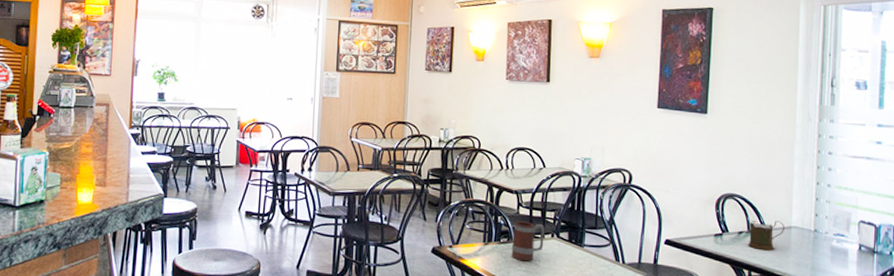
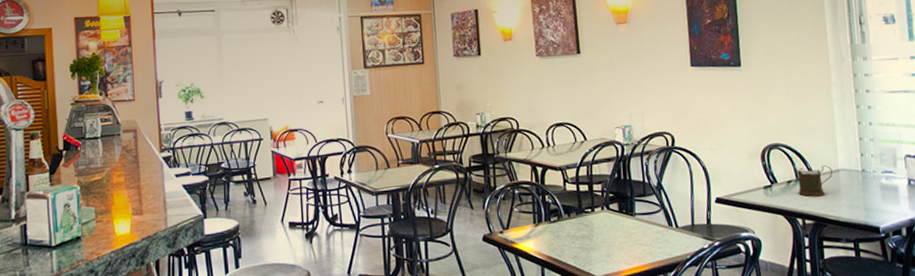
beer mug: present [511,221,545,262] -> none [562,197,595,238]

